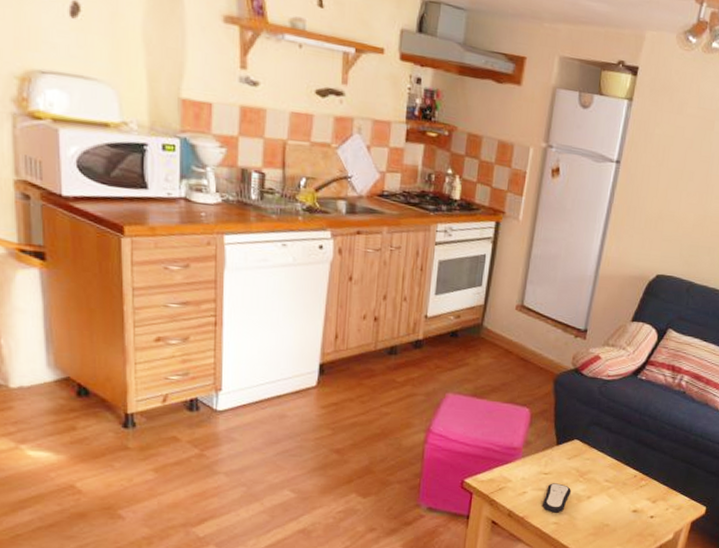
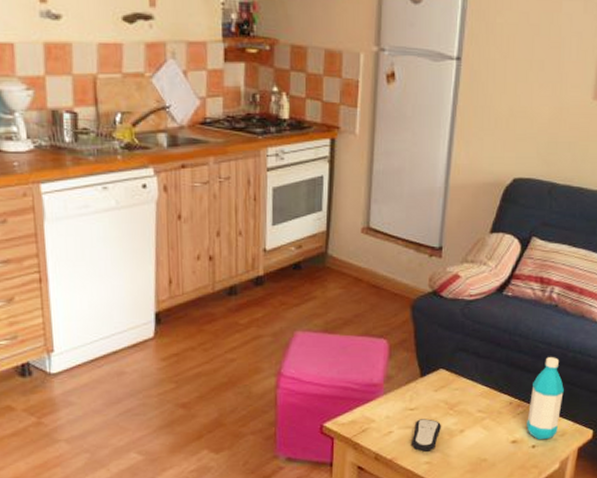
water bottle: none [647,438,684,512] -> present [527,357,564,440]

